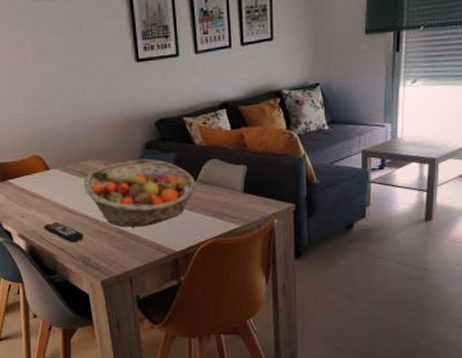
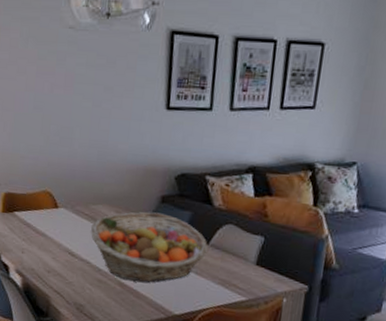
remote control: present [43,222,84,243] -> none [42,263,83,288]

